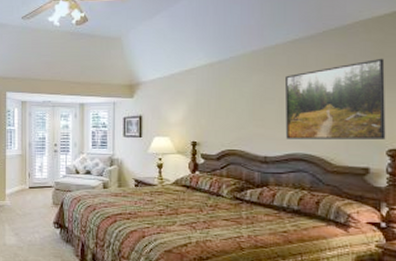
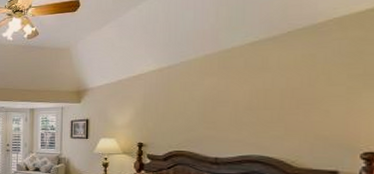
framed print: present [286,58,386,139] -> none [240,56,364,142]

